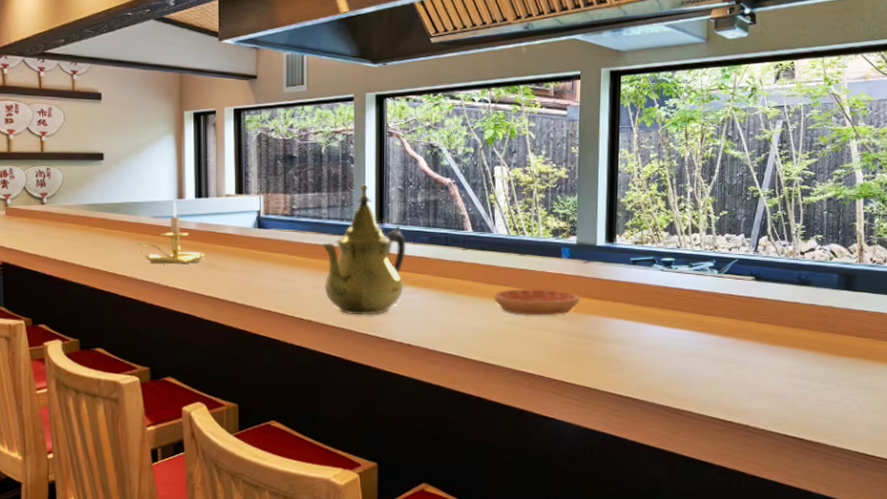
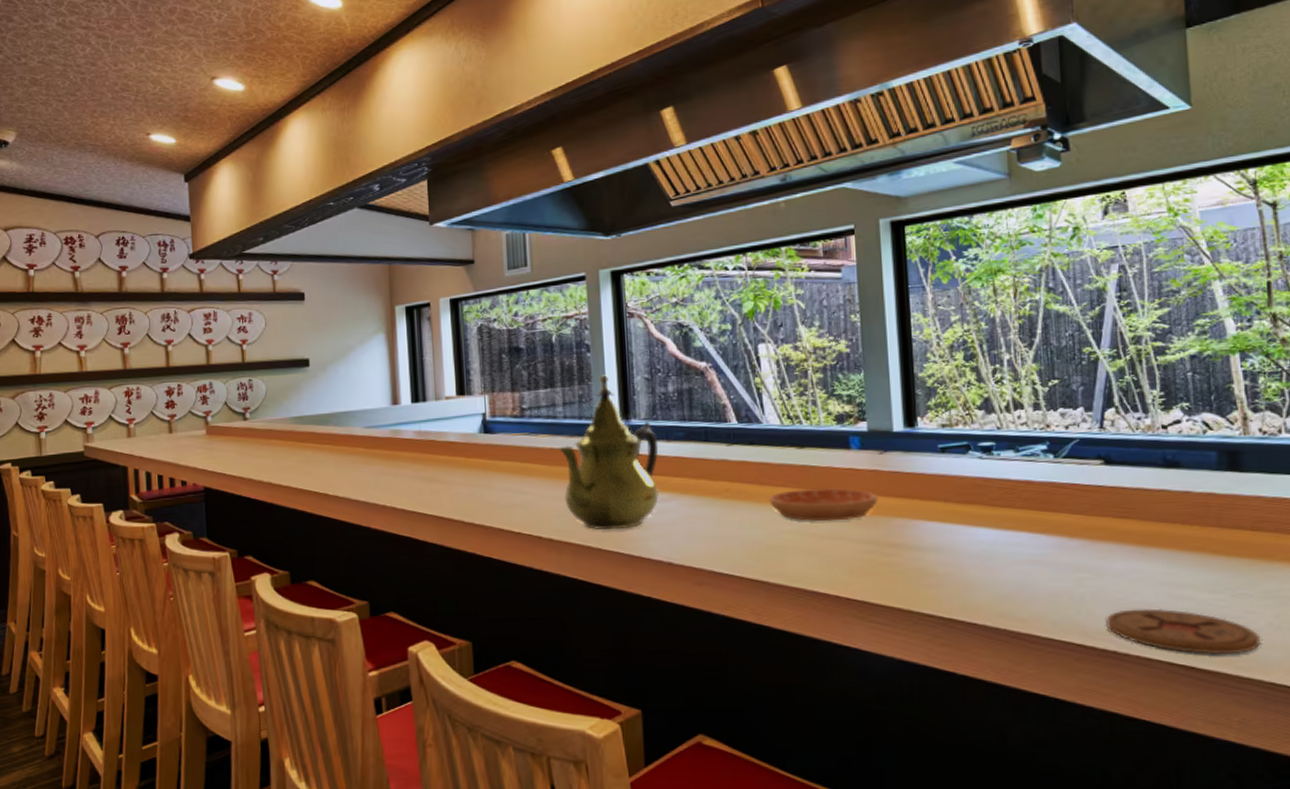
candle holder: present [135,200,205,265] -> none [347,406,426,481]
coaster: none [743,393,852,430] -> present [1106,608,1260,655]

